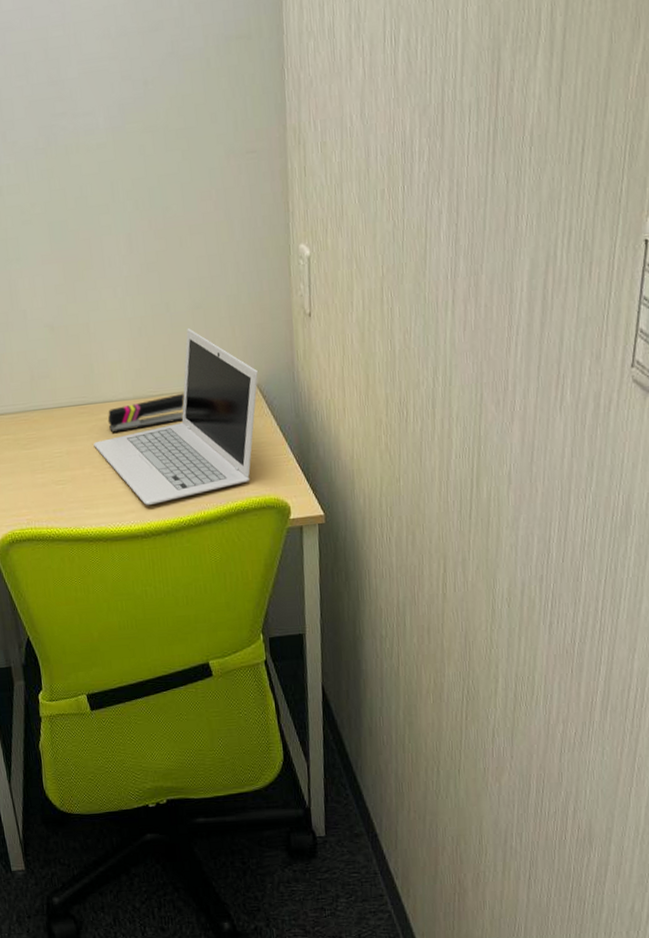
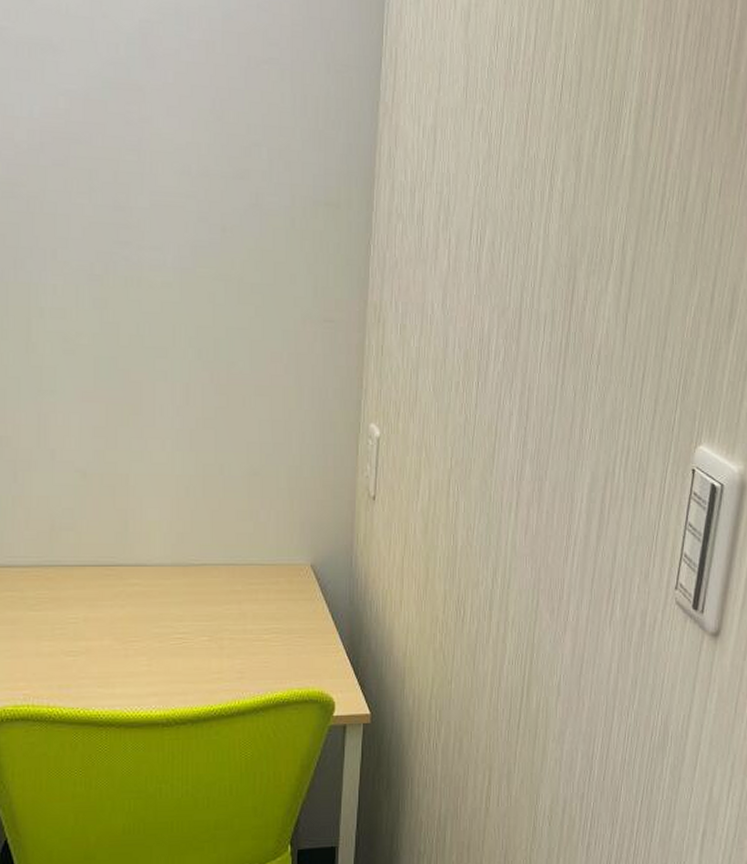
laptop: present [93,328,259,506] -> none [118,496,315,690]
stapler: present [107,393,185,433] -> none [138,565,230,602]

